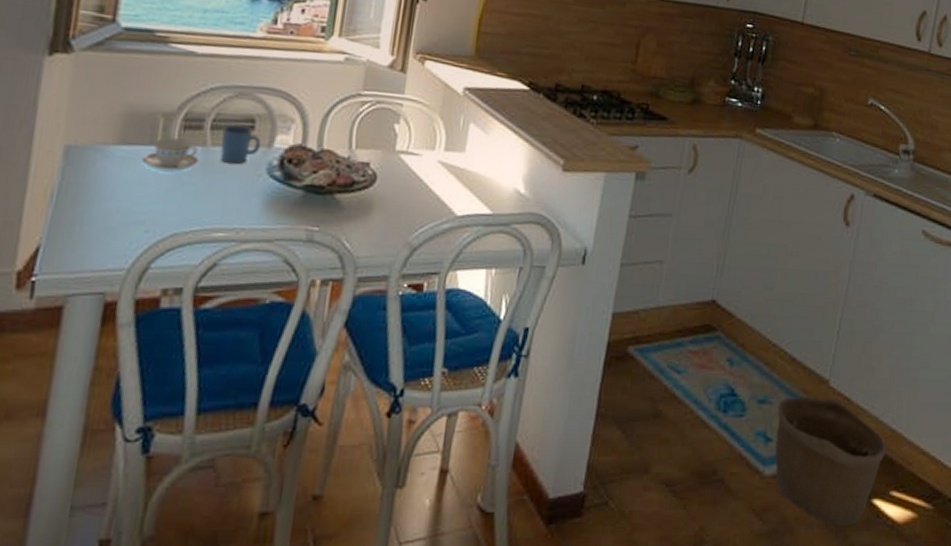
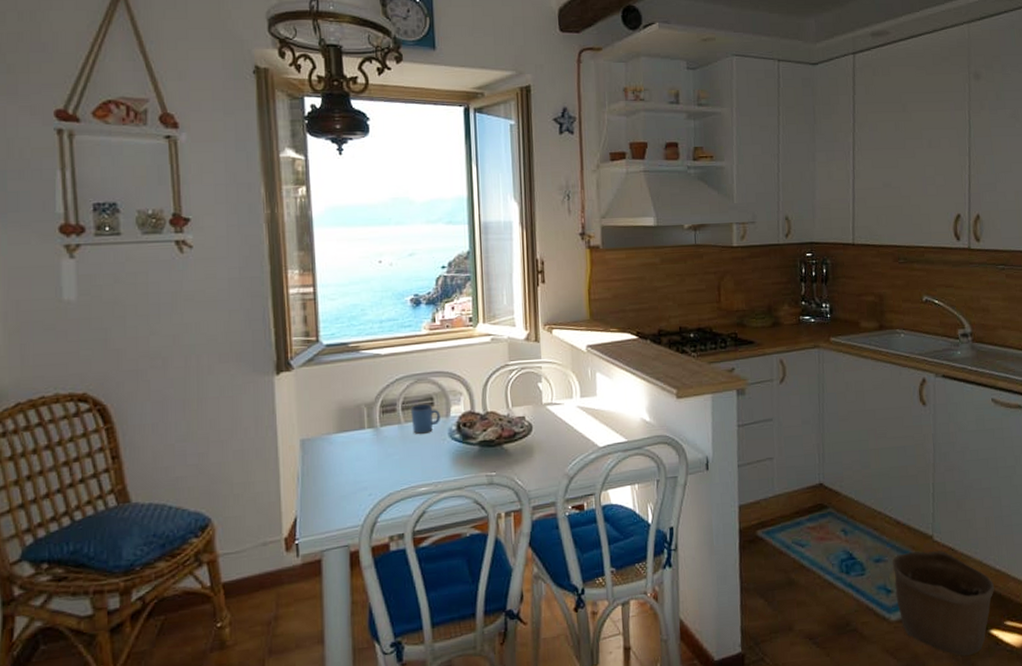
teacup: present [141,137,200,173] -> none [356,421,398,449]

